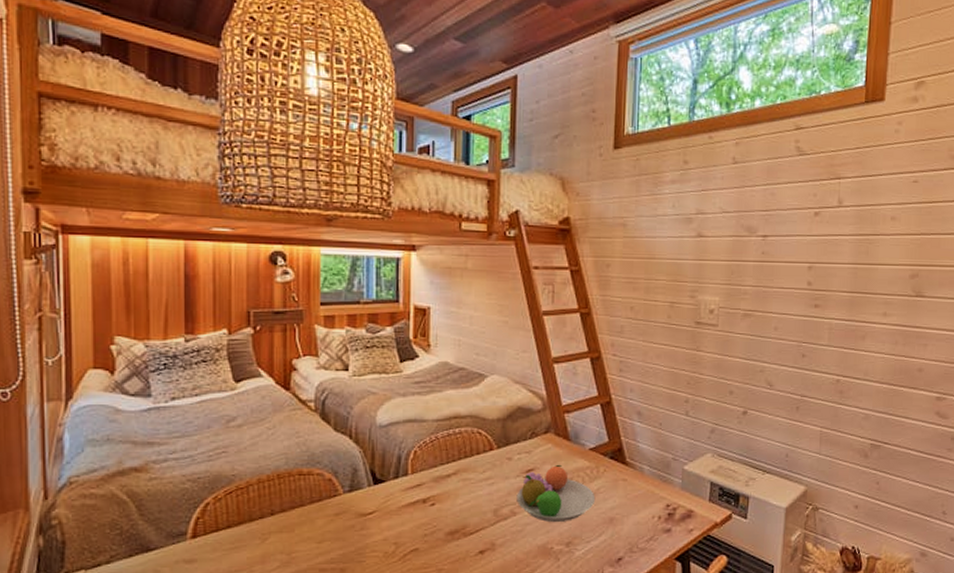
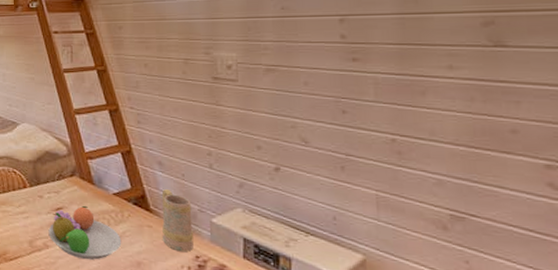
mug: none [637,439,666,501] -> present [161,188,194,252]

